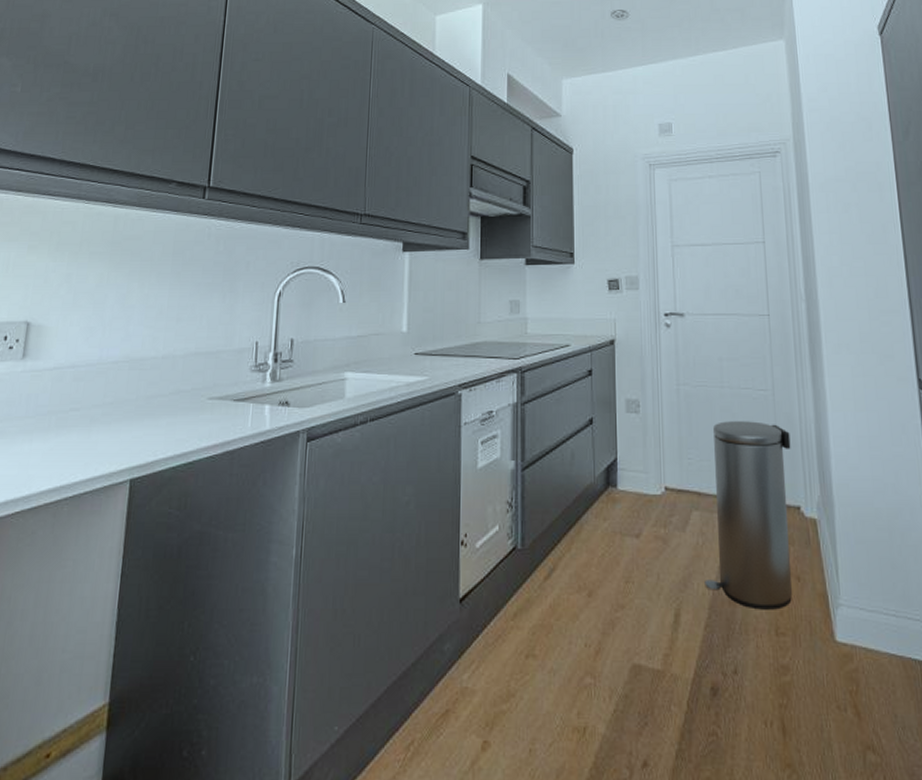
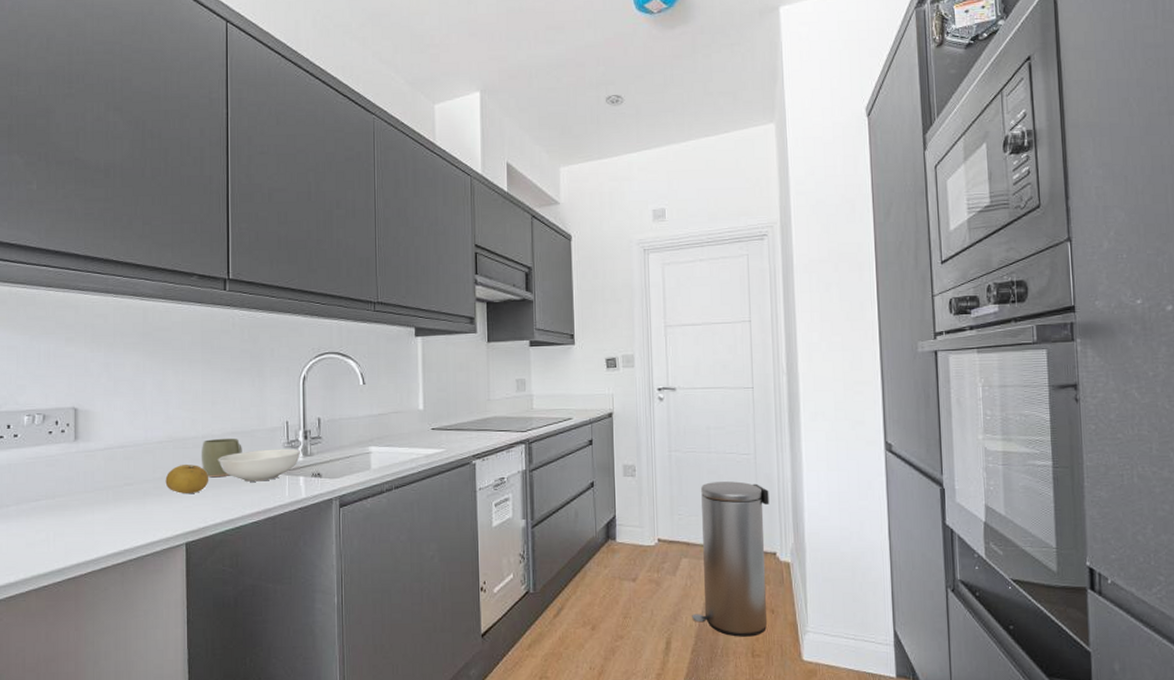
fruit: none [115,388,165,421] -> present [165,465,209,494]
mug: none [158,359,205,404] -> present [201,438,242,478]
bowl: none [176,372,269,410] -> present [218,448,301,482]

